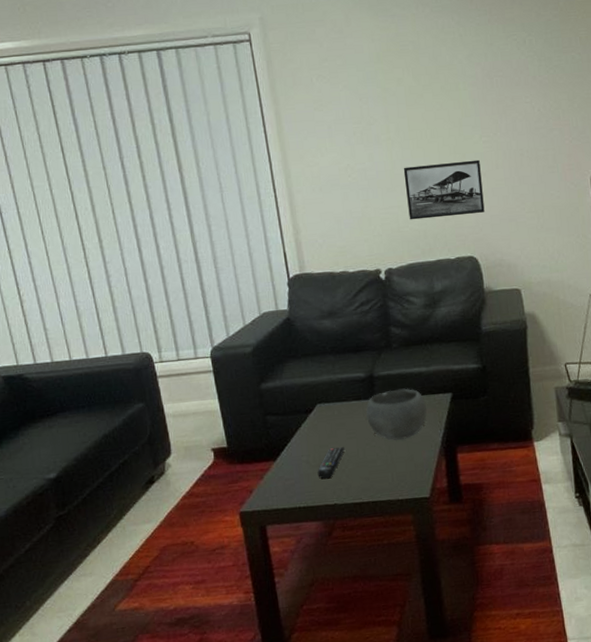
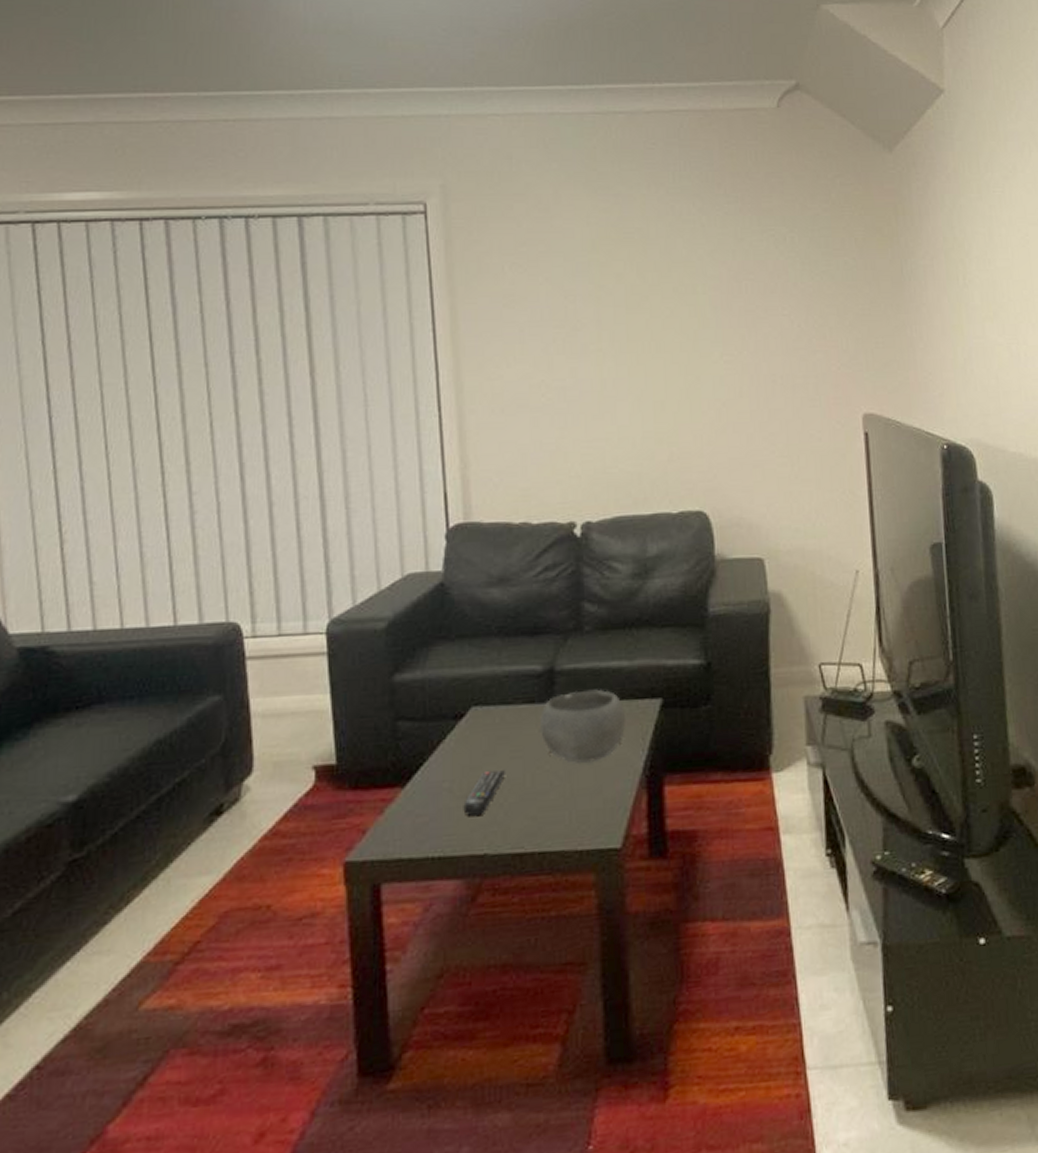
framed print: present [403,159,485,220] -> none [616,384,722,458]

